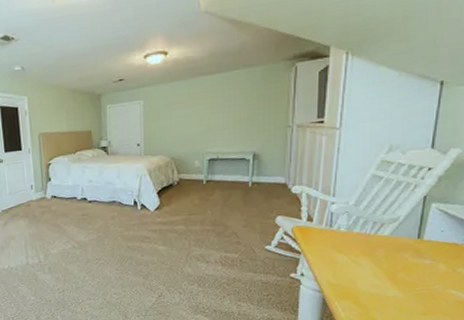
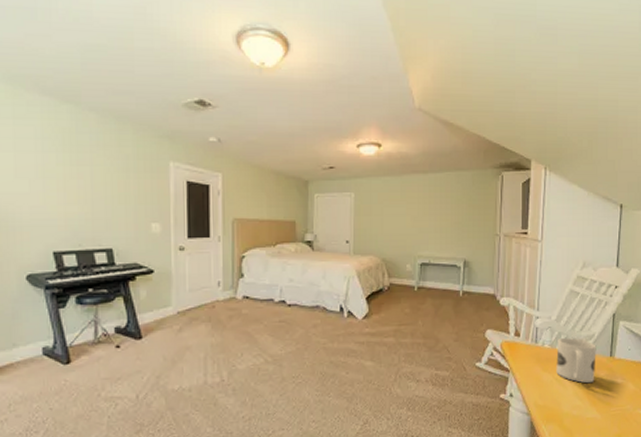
mug: none [353,221,402,264] -> present [556,337,596,384]

